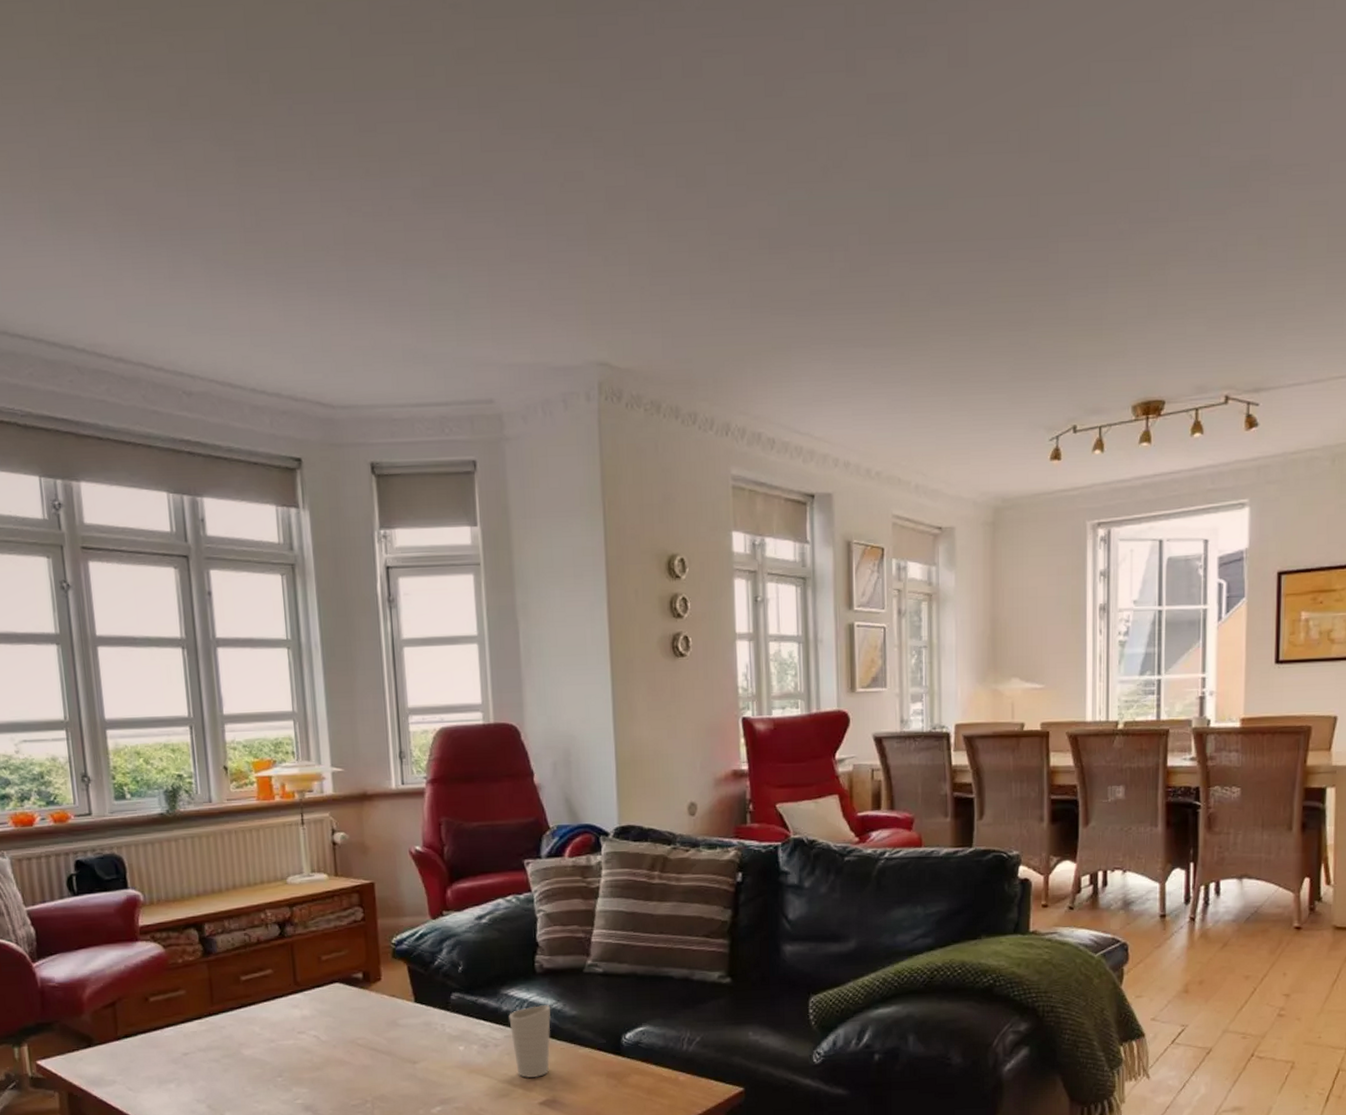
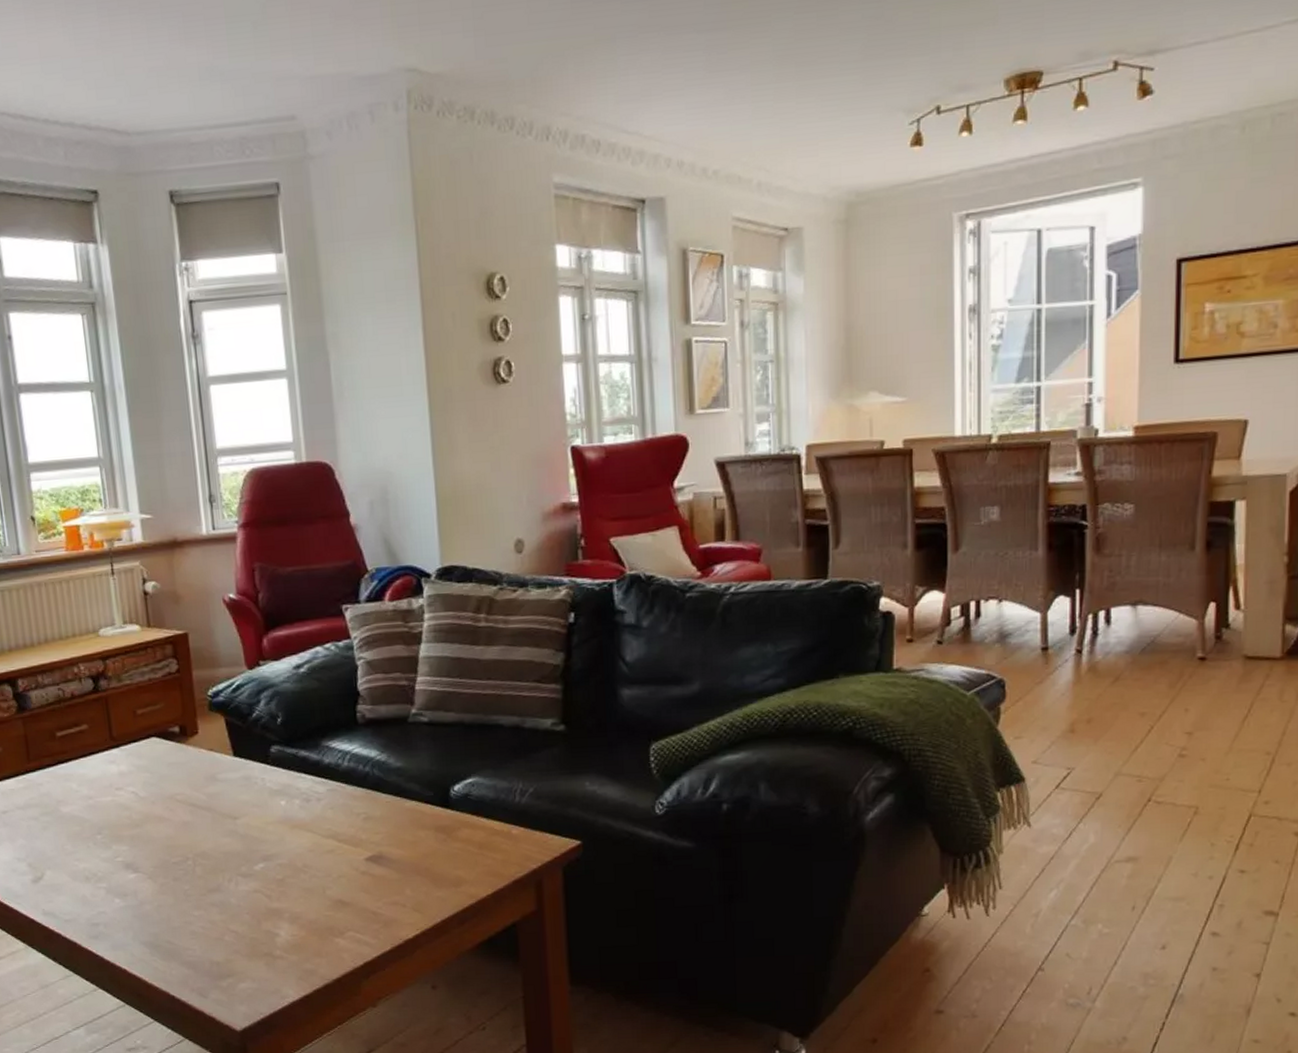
cup: present [509,1005,551,1078] -> none [331,757,376,833]

